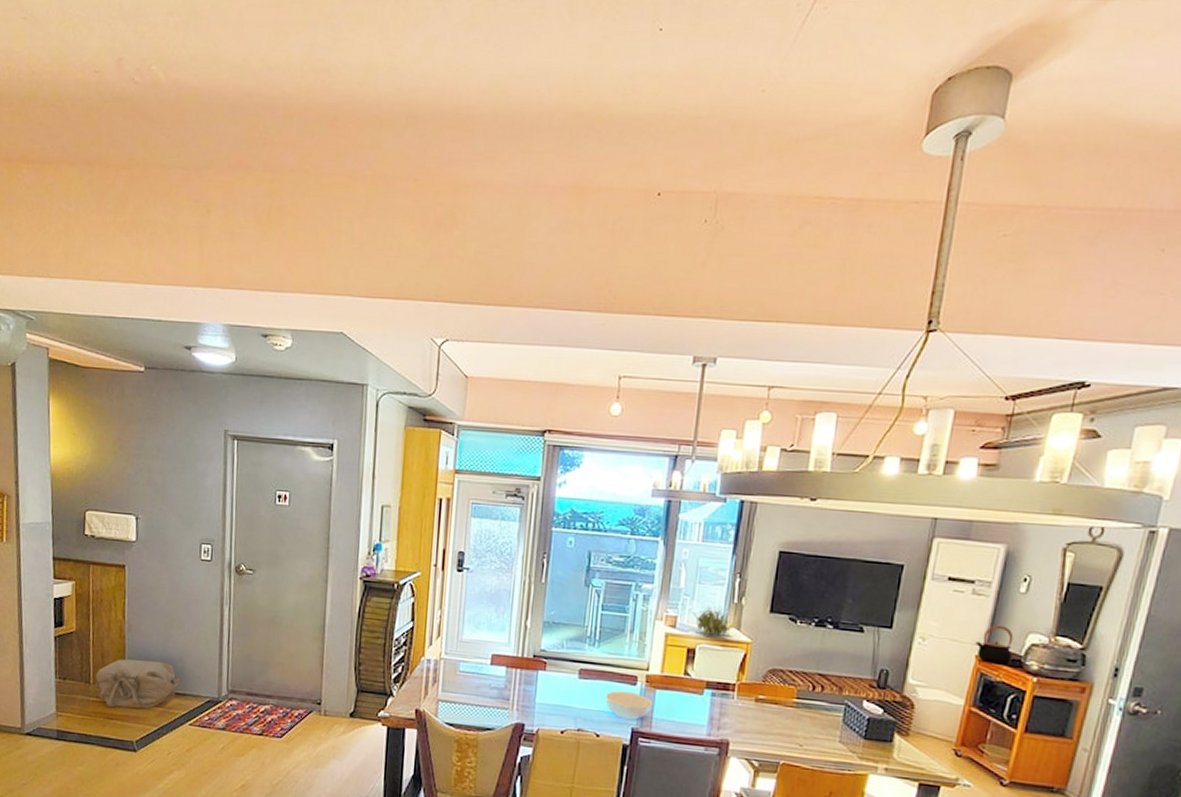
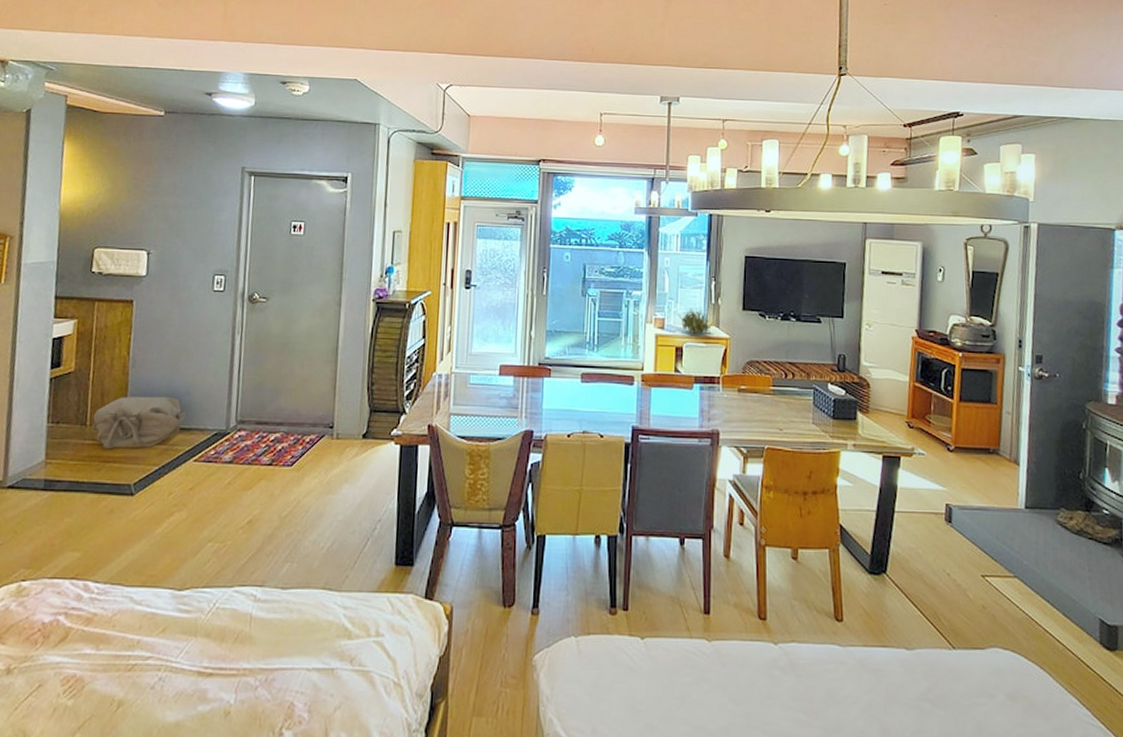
bowl: present [605,690,652,721] -> none [607,391,649,419]
teapot: present [975,625,1014,665] -> none [910,310,940,344]

